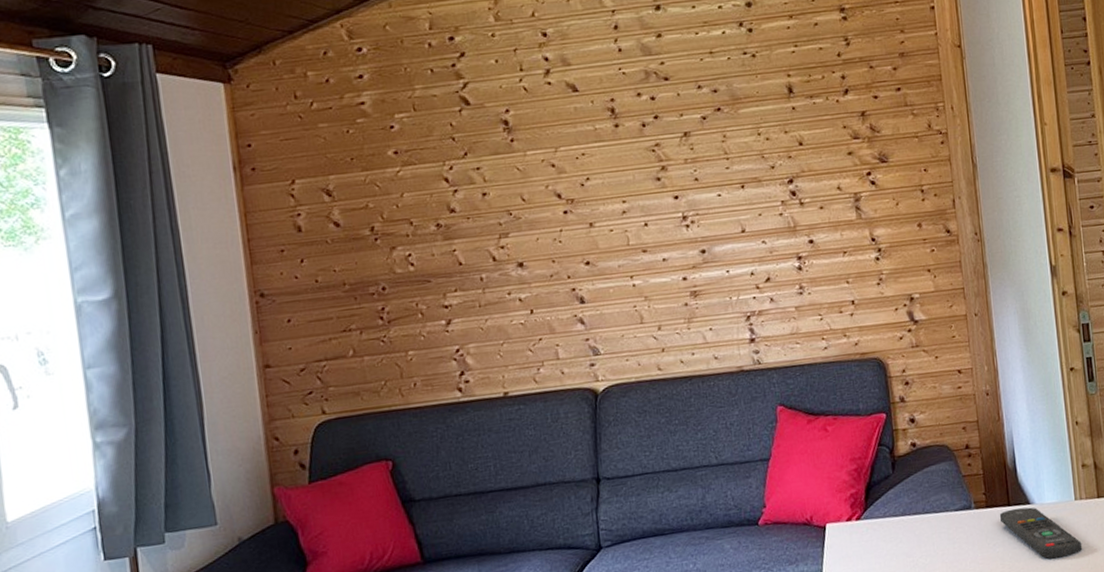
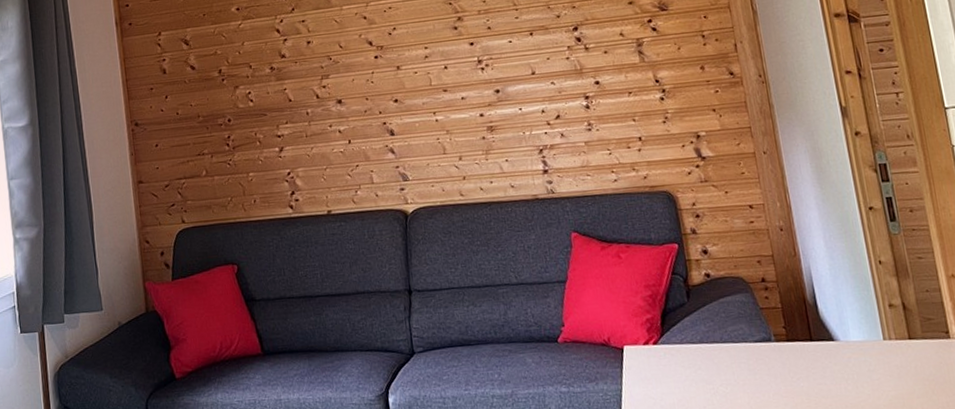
remote control: present [999,507,1083,559] -> none [801,343,896,398]

